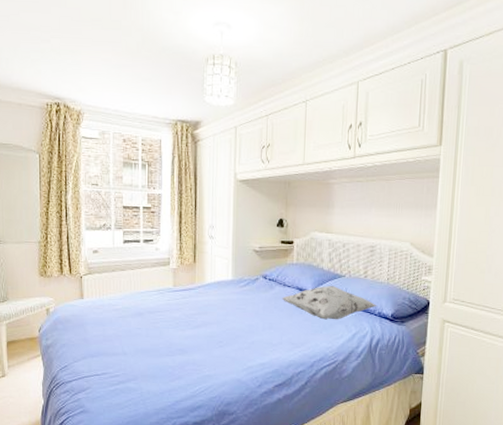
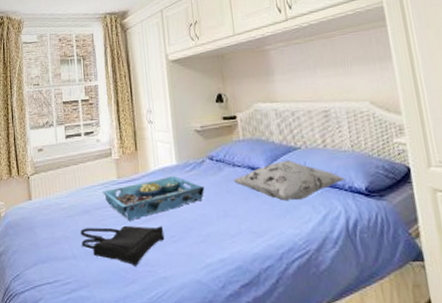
tote bag: none [132,329,213,365] -> present [81,225,165,266]
serving tray: none [158,288,255,326] -> present [103,175,205,221]

